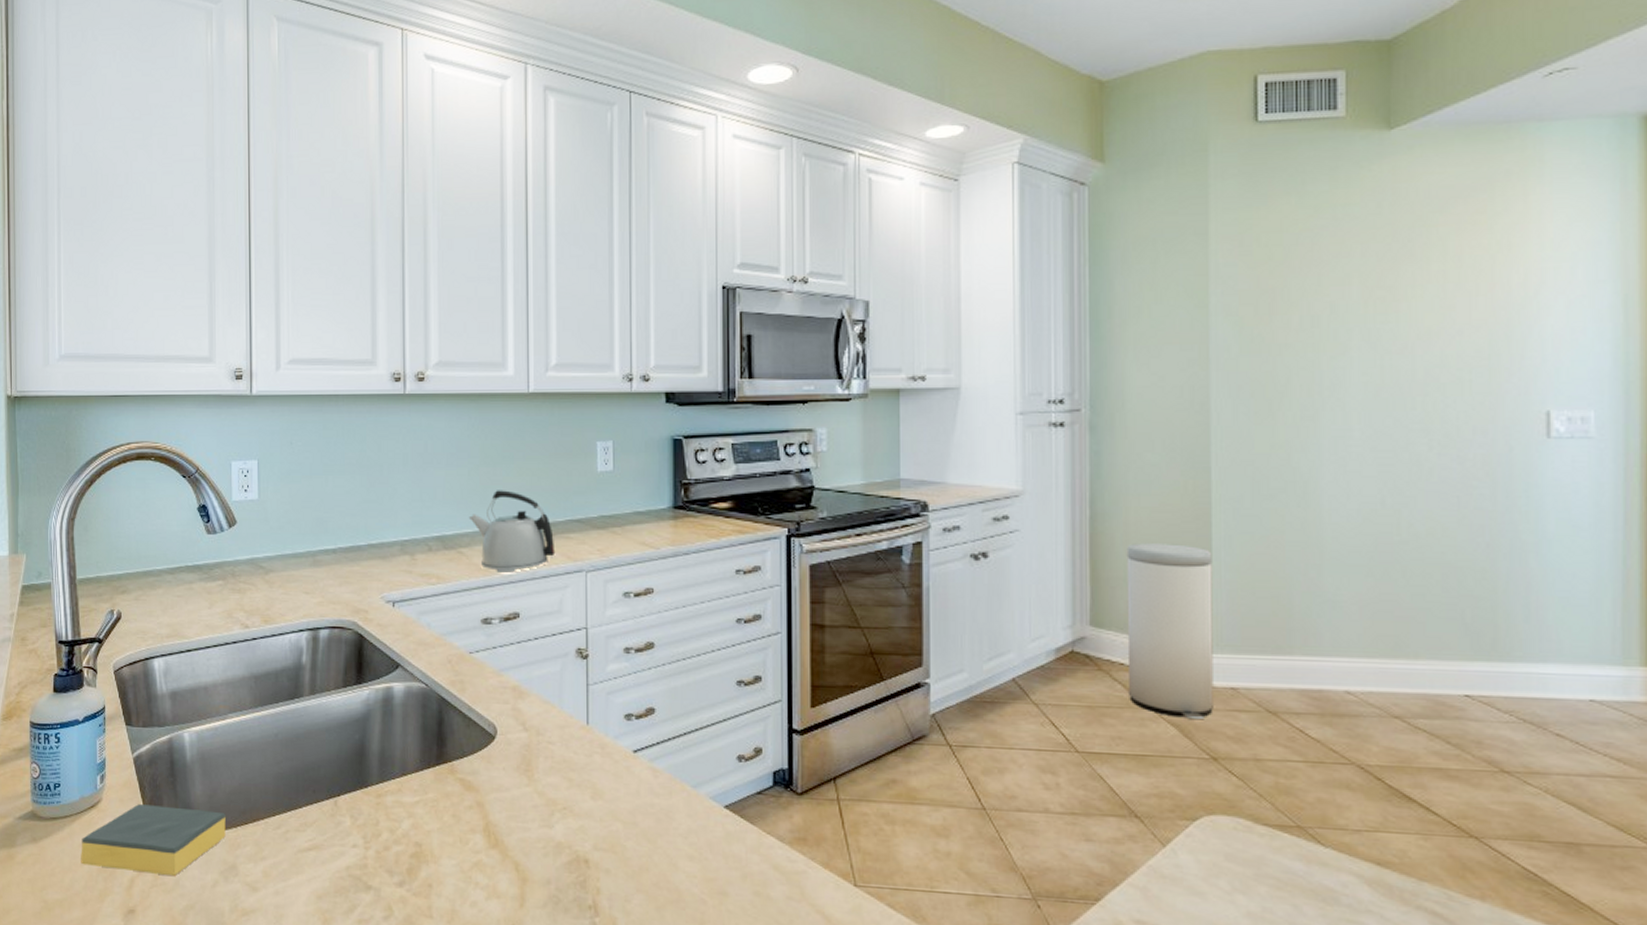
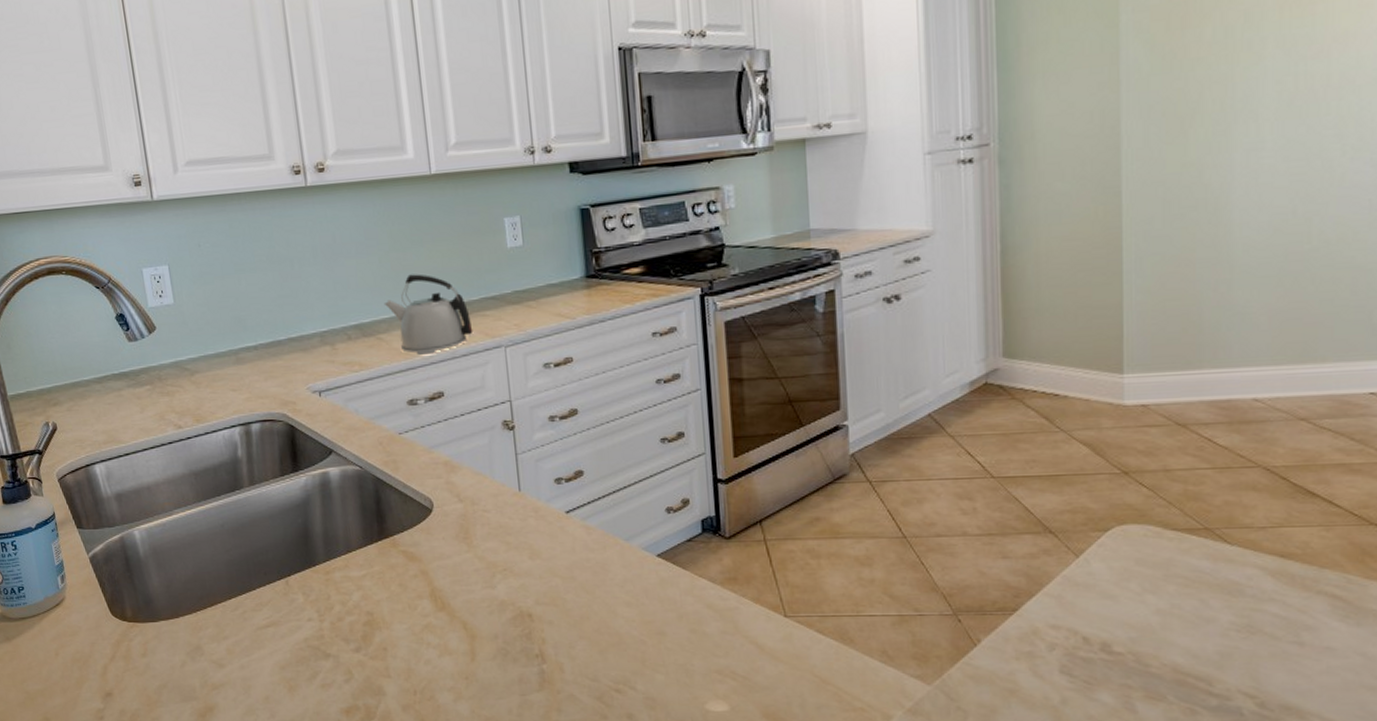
sponge: present [81,804,226,876] -> none [52,599,187,660]
pedal bin: present [1126,543,1213,720] -> none [1038,270,1124,439]

